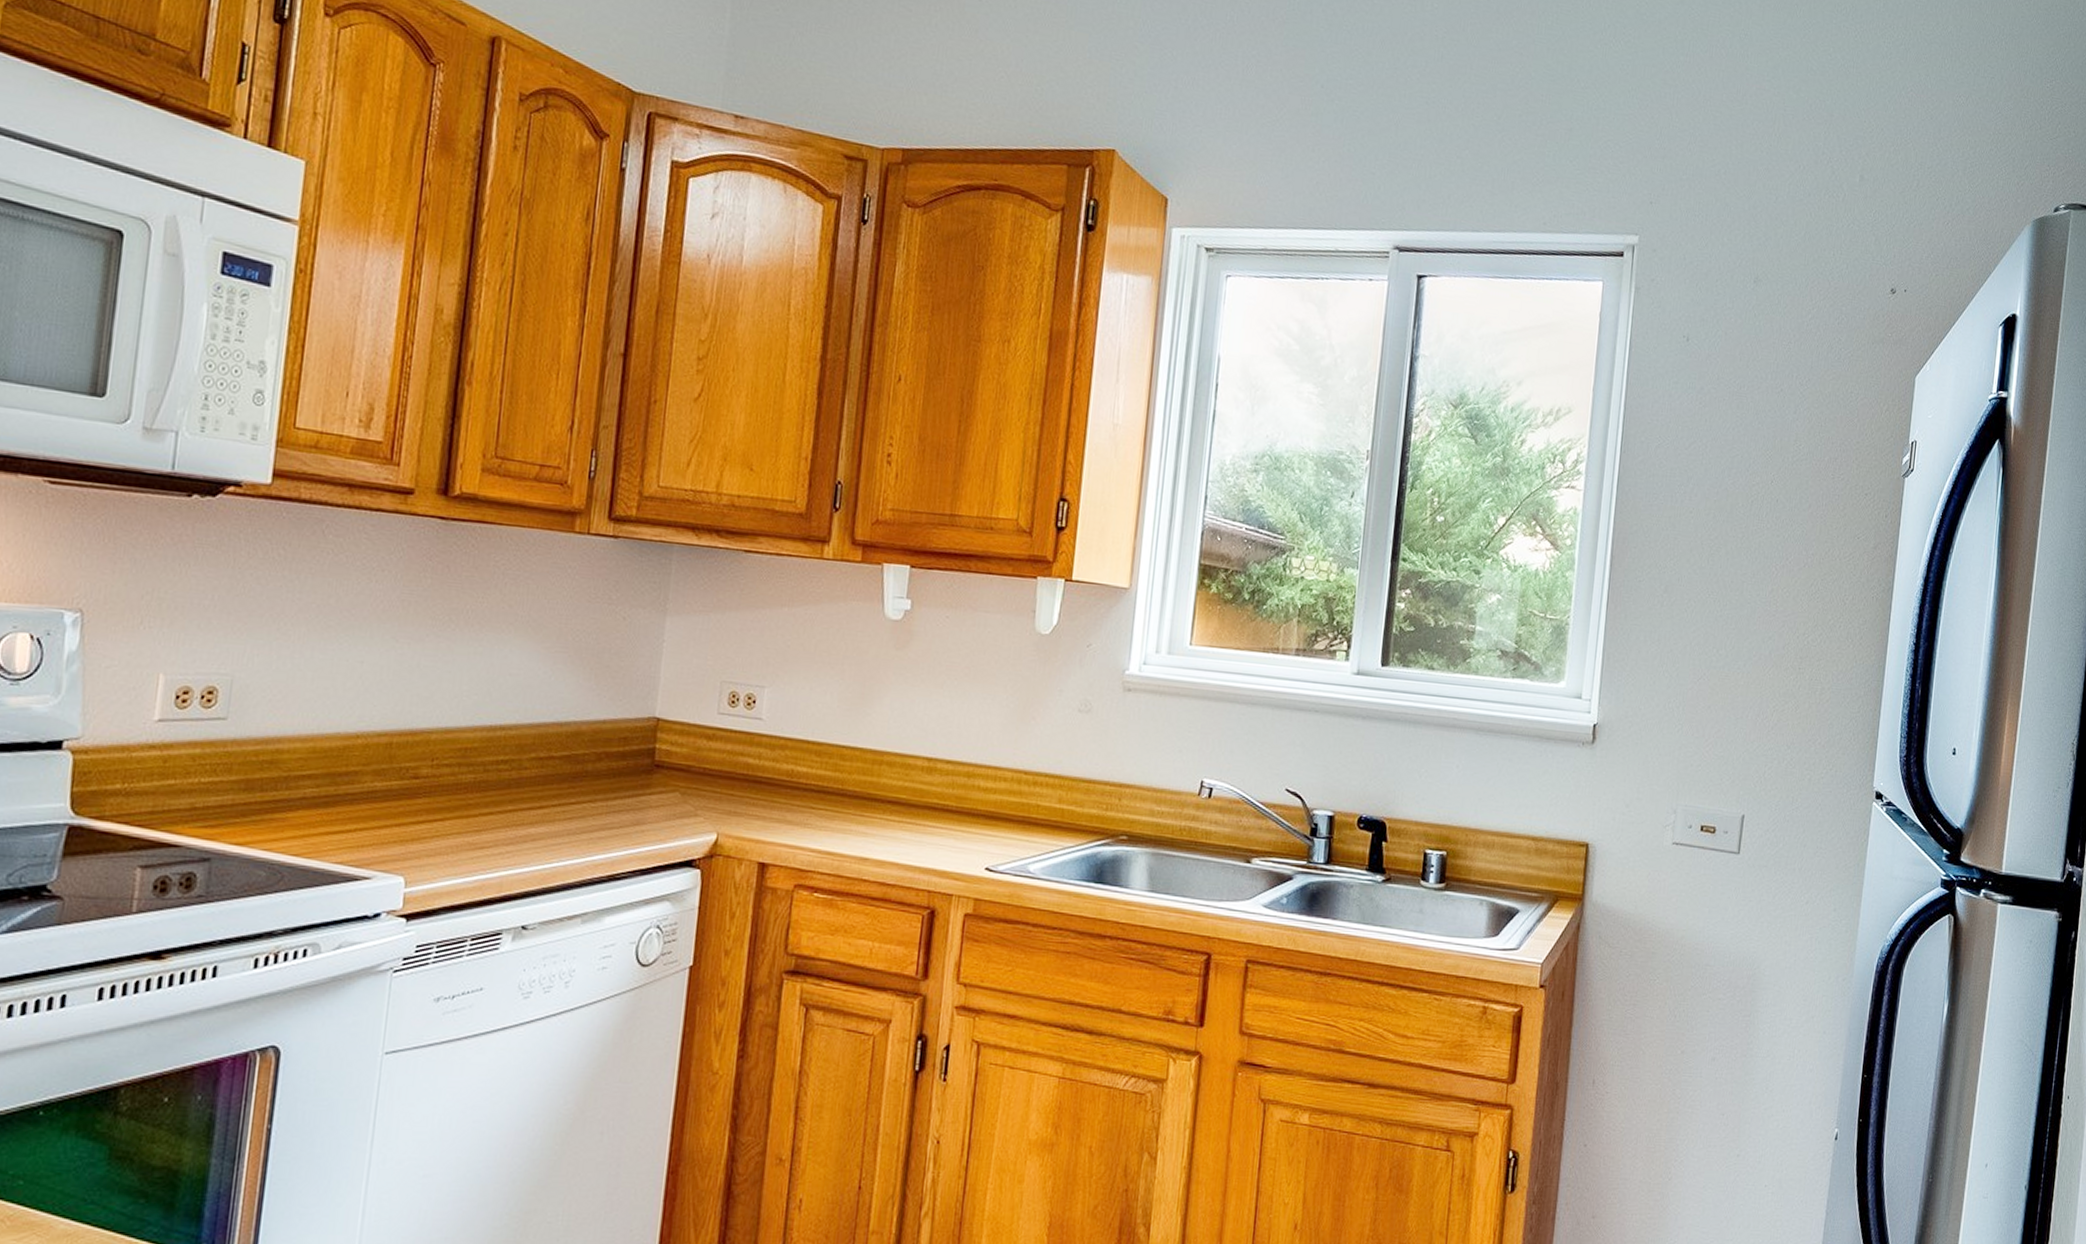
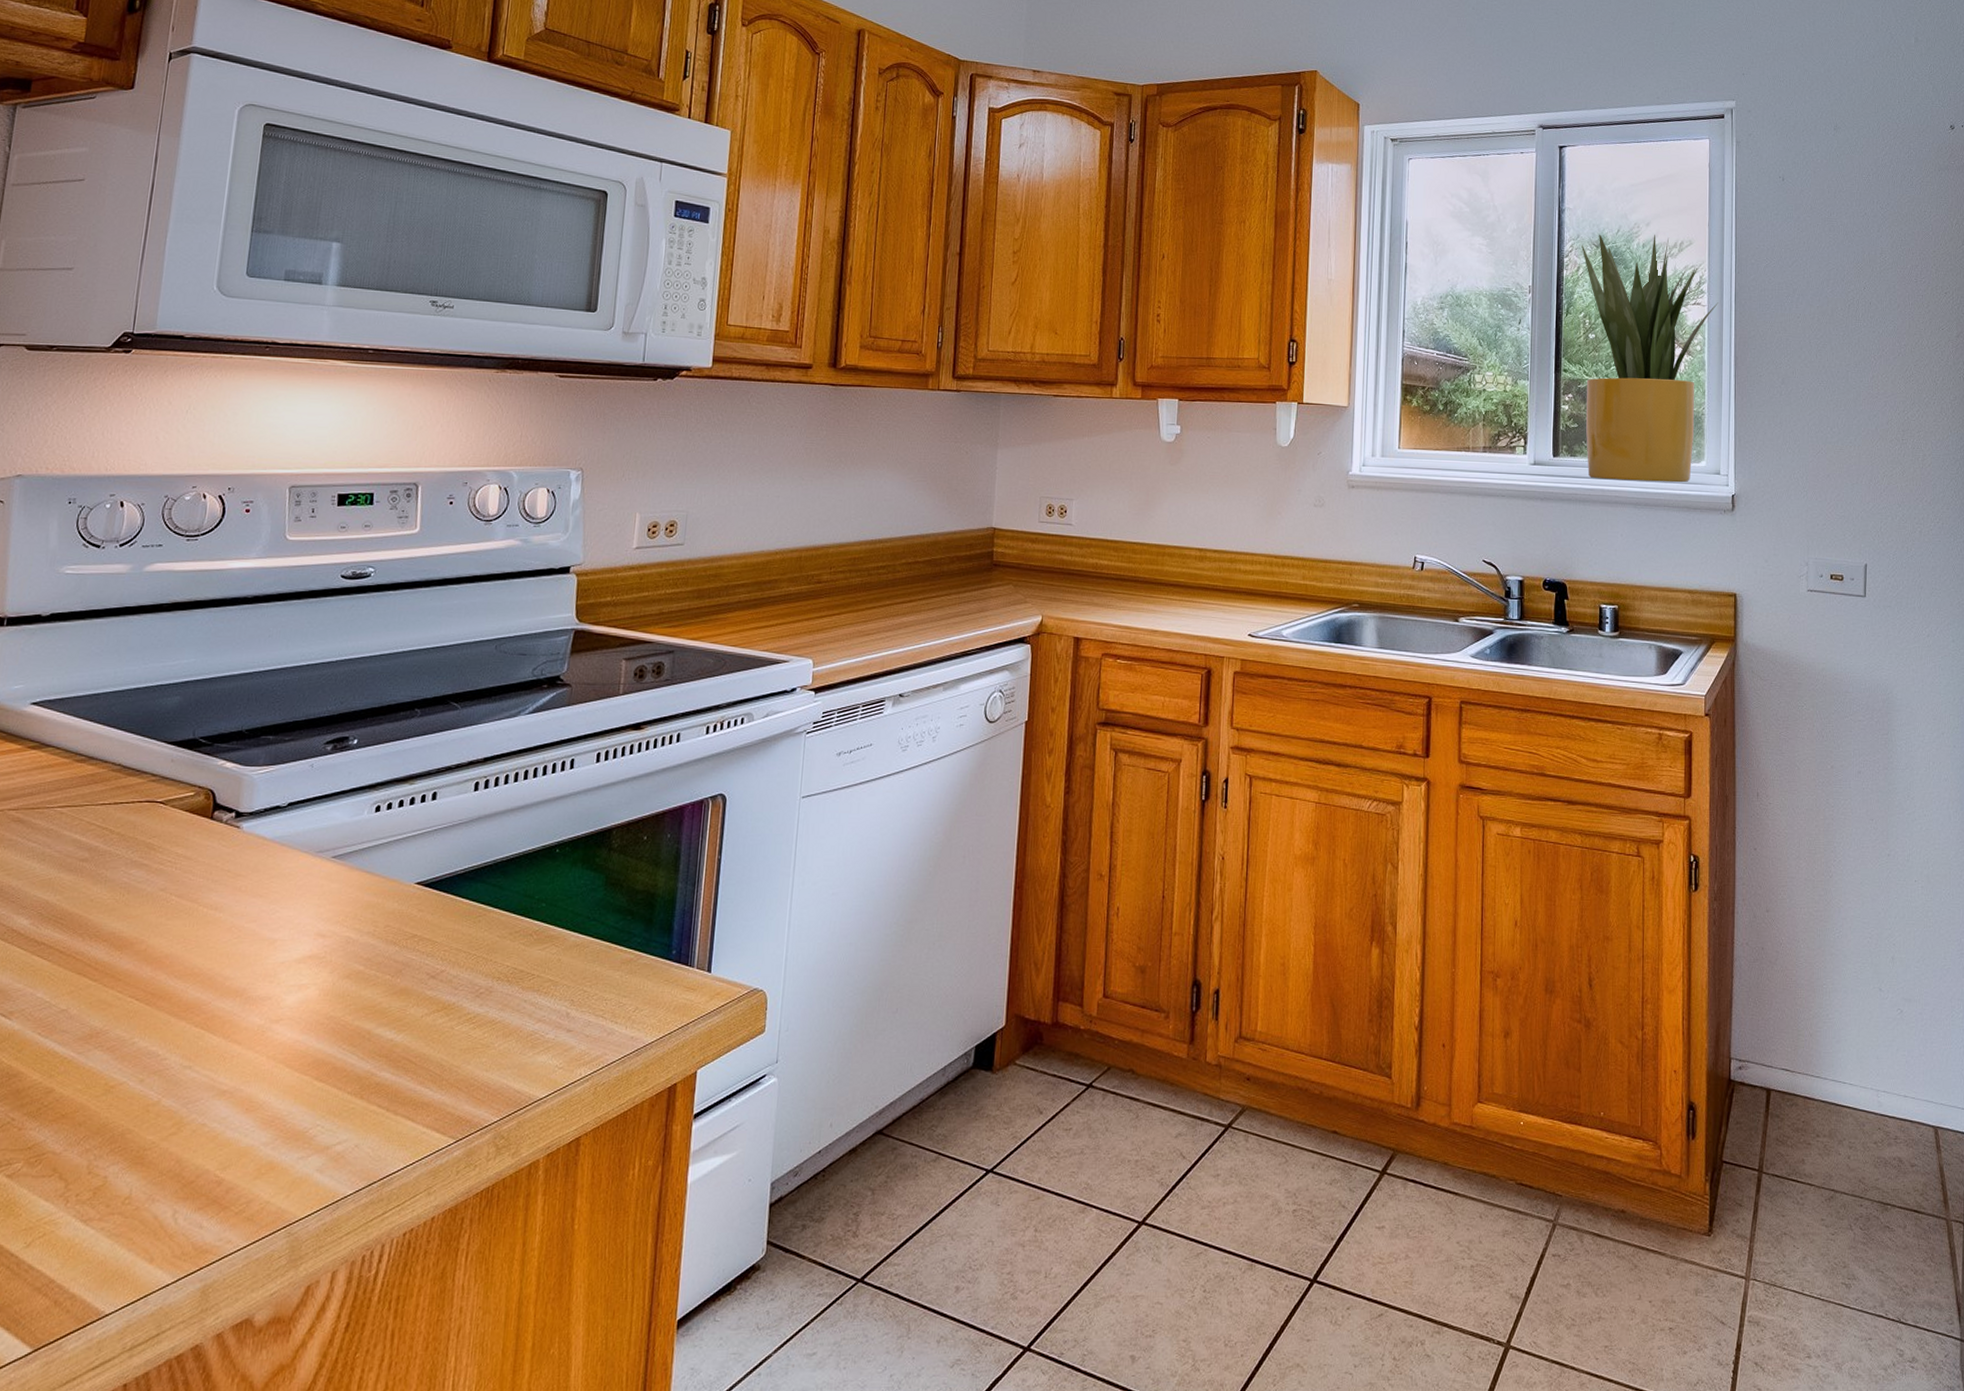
planter: none [1422,391,1598,707] -> present [1582,234,1719,483]

